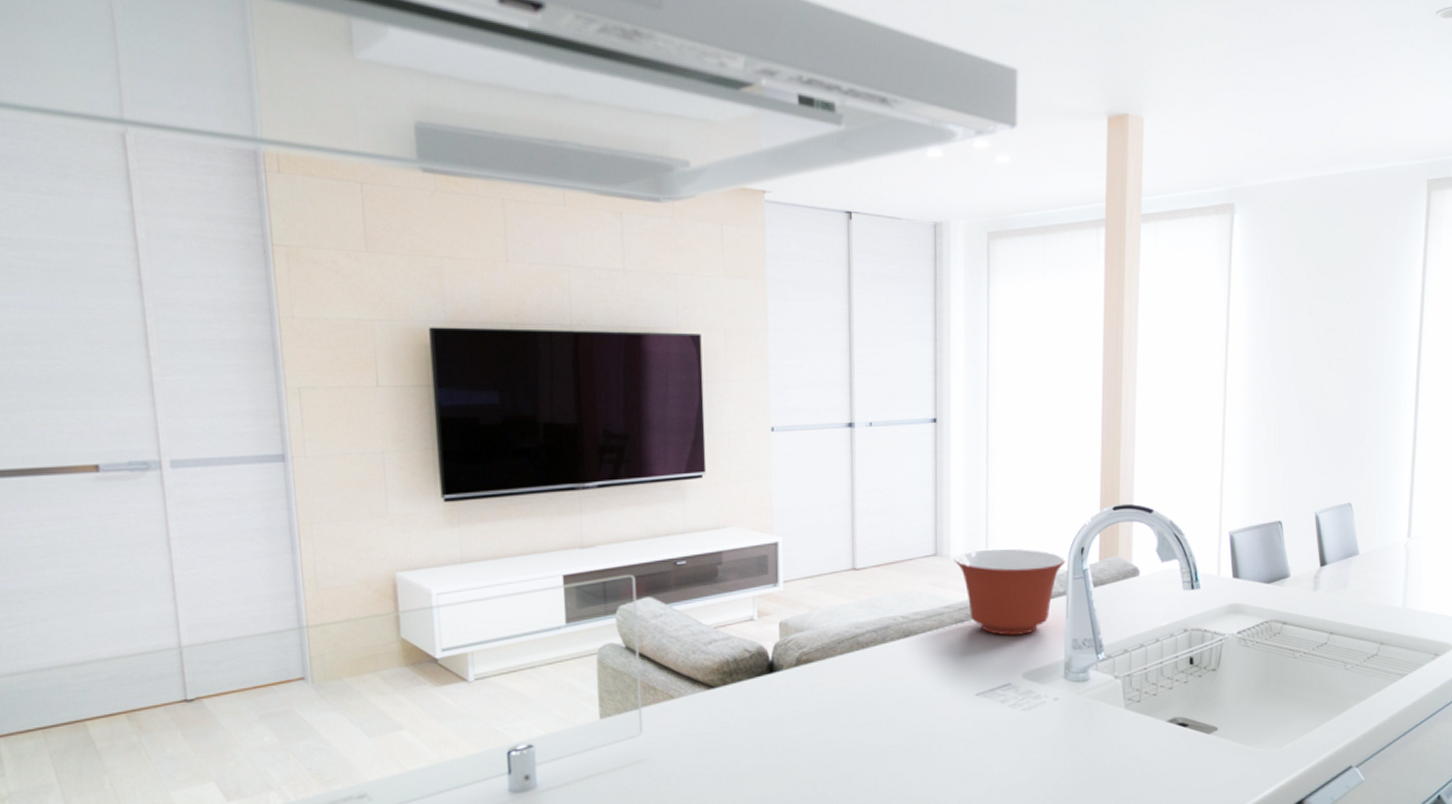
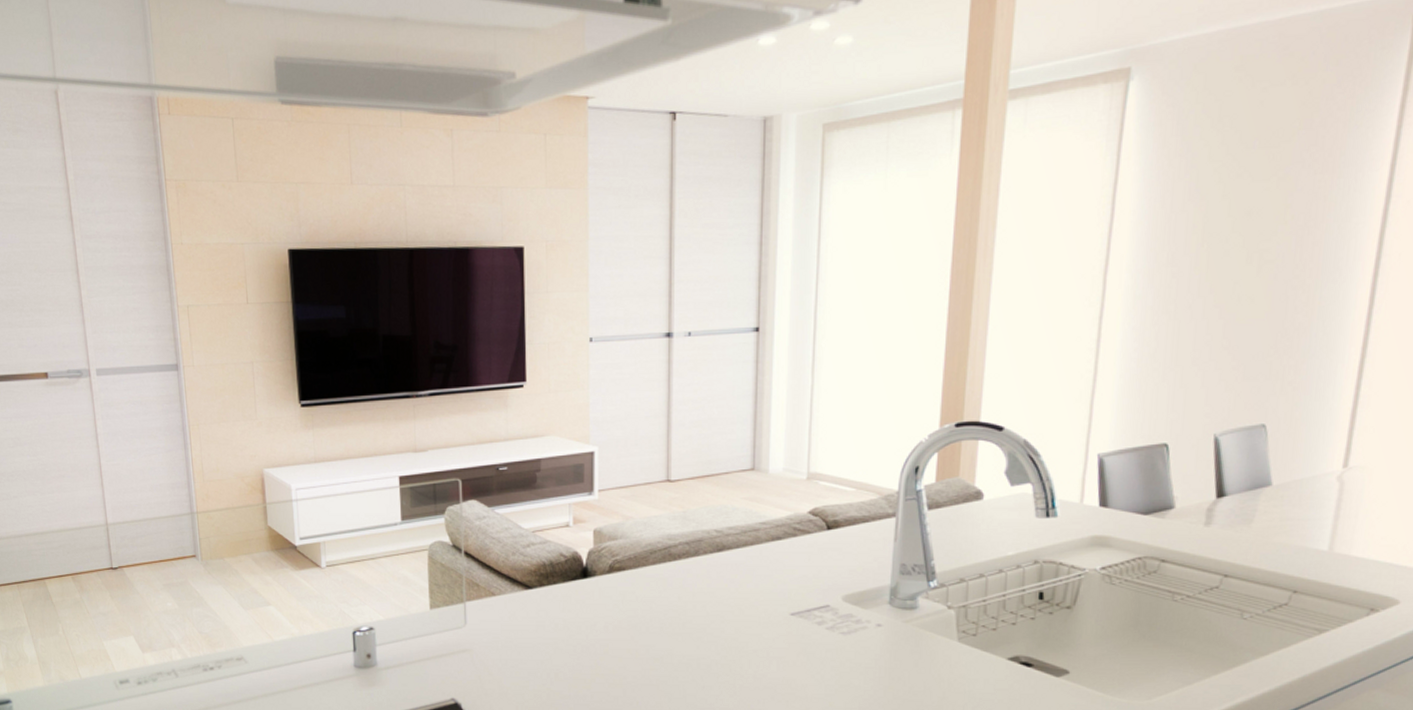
mixing bowl: present [954,548,1066,636] -> none [772,465,897,556]

